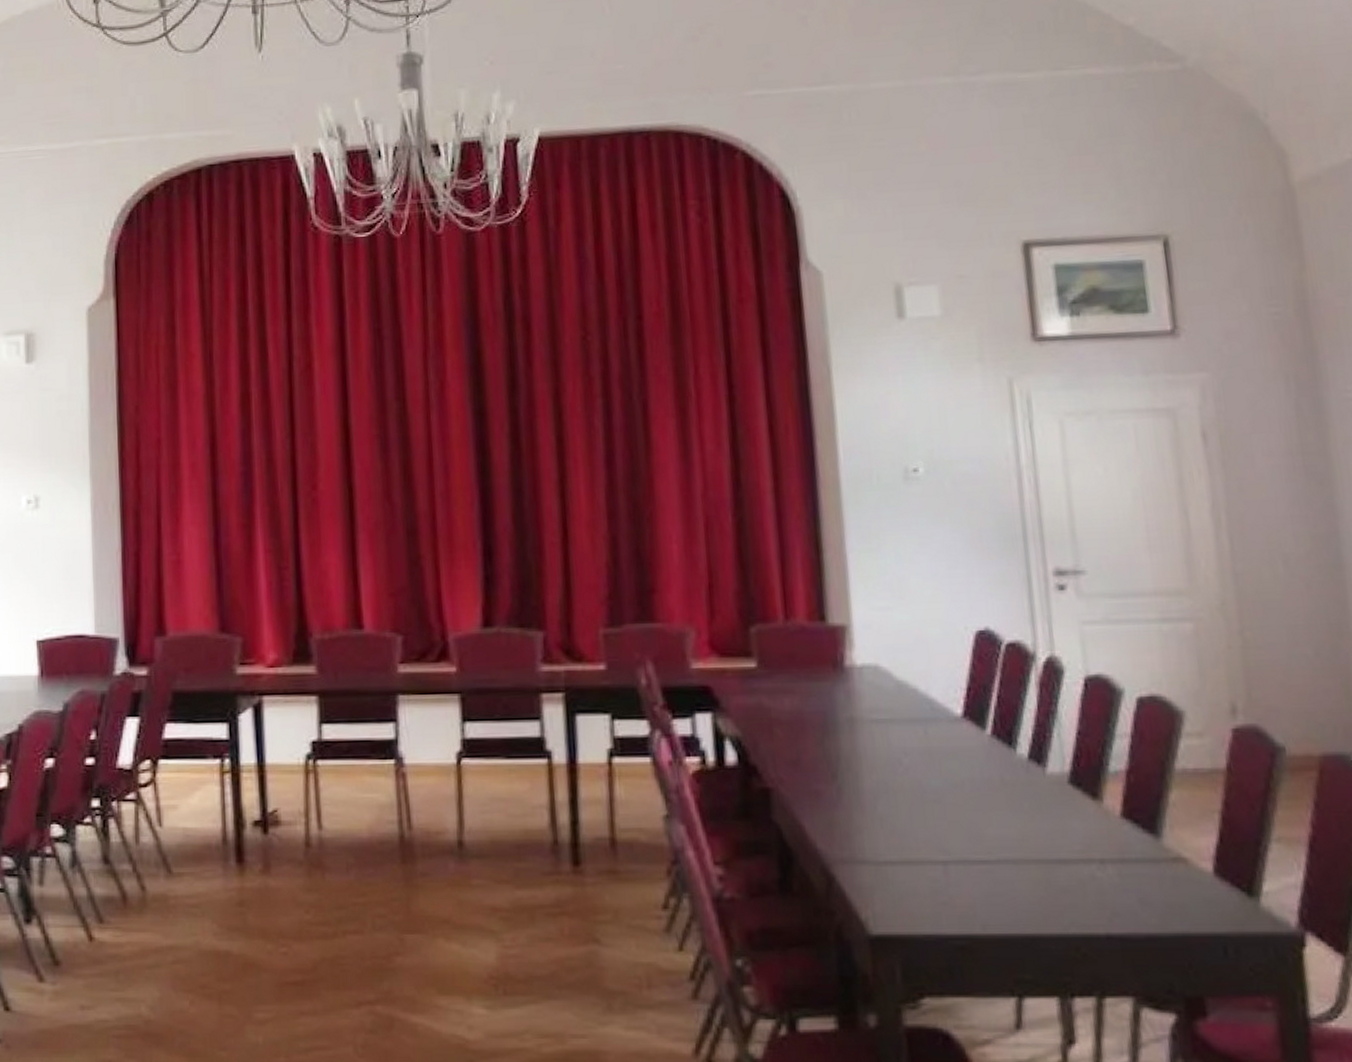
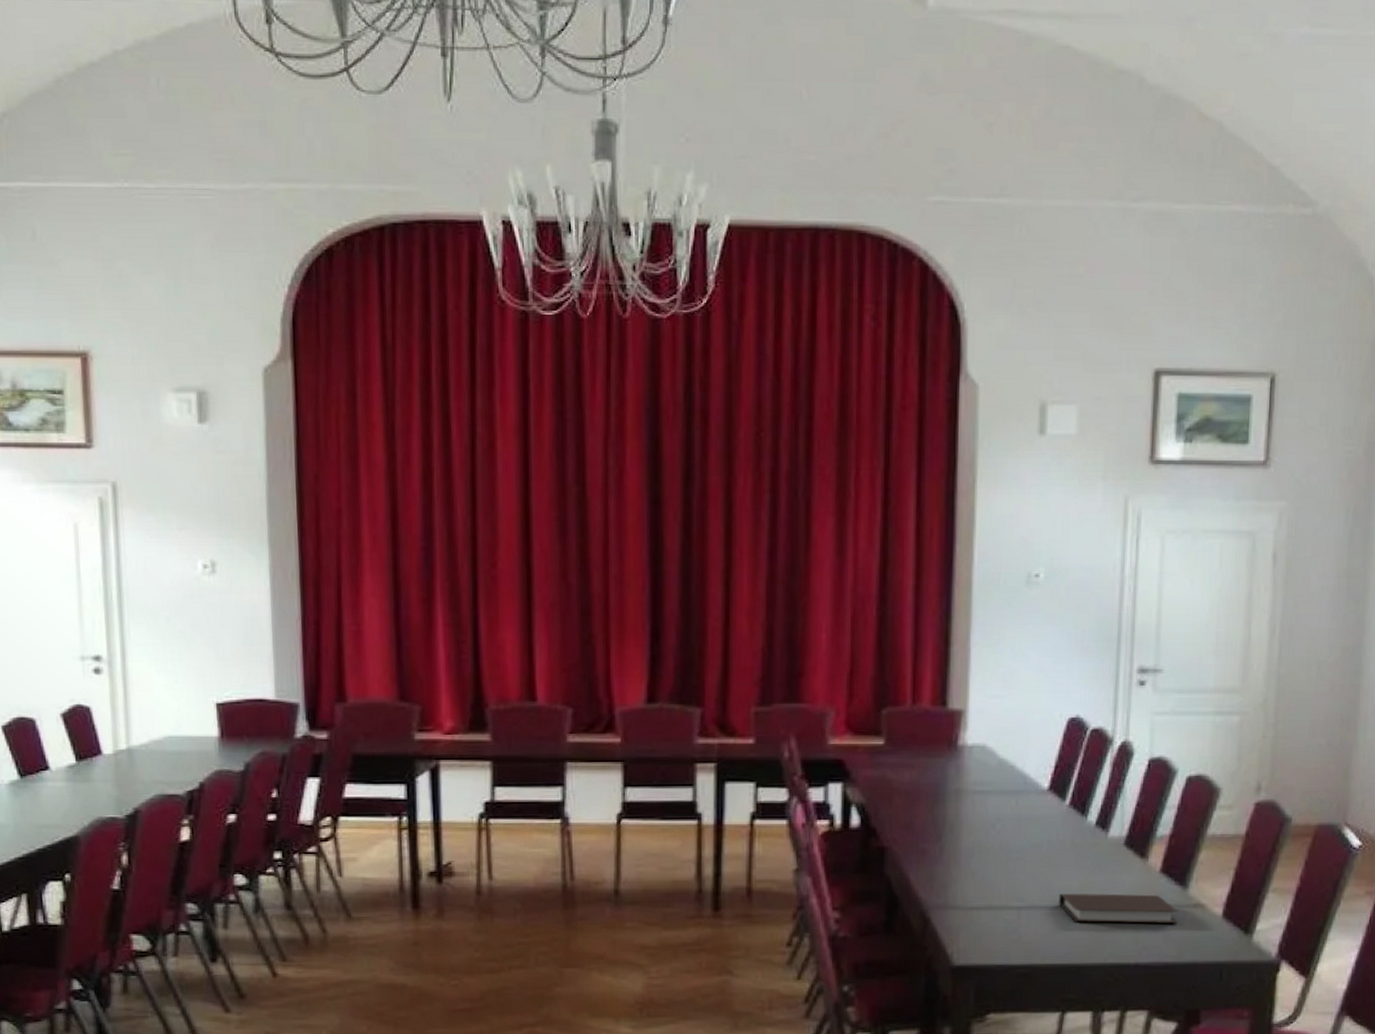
notebook: none [994,844,1155,884] -> present [1059,893,1178,924]

